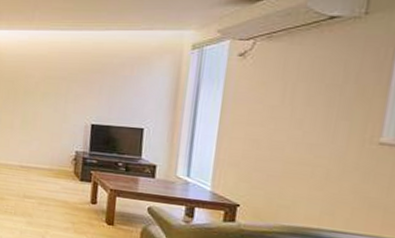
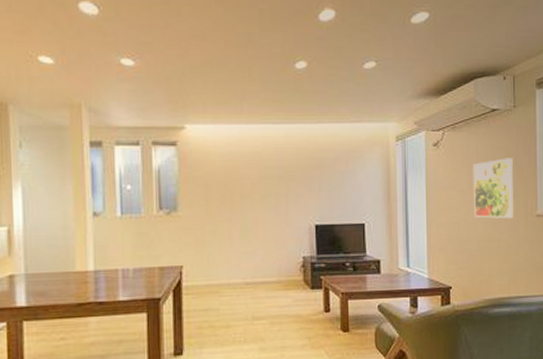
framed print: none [282,73,353,144] -> present [473,158,513,219]

